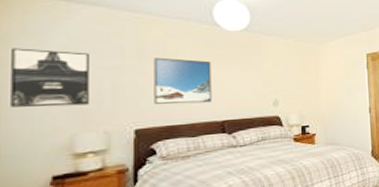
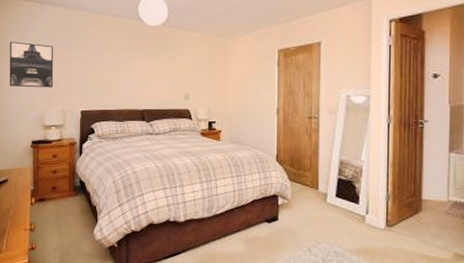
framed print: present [154,57,212,104] -> none [94,50,135,92]

